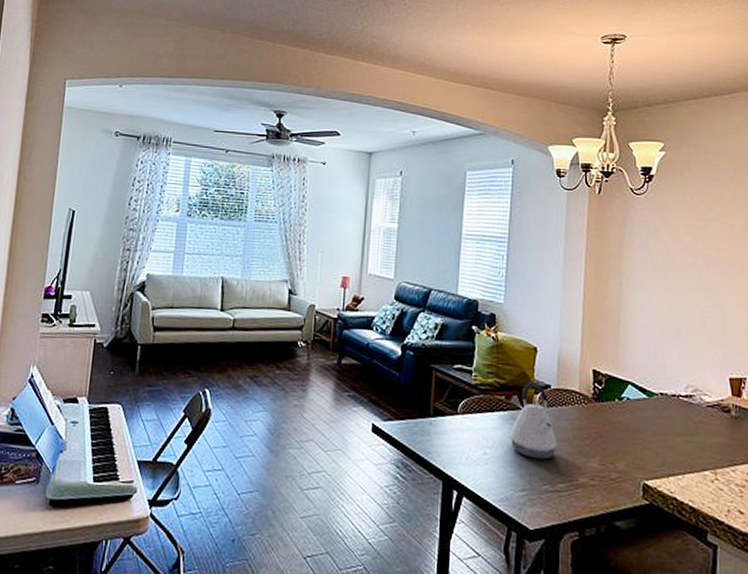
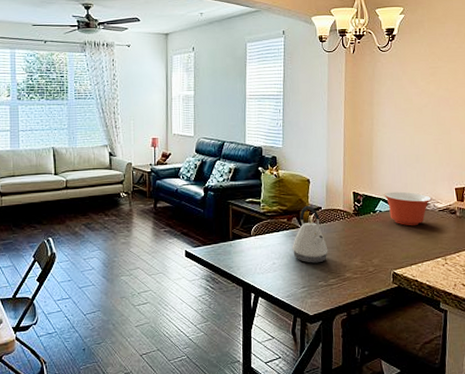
mixing bowl: none [633,374,697,424] -> present [384,191,432,226]

